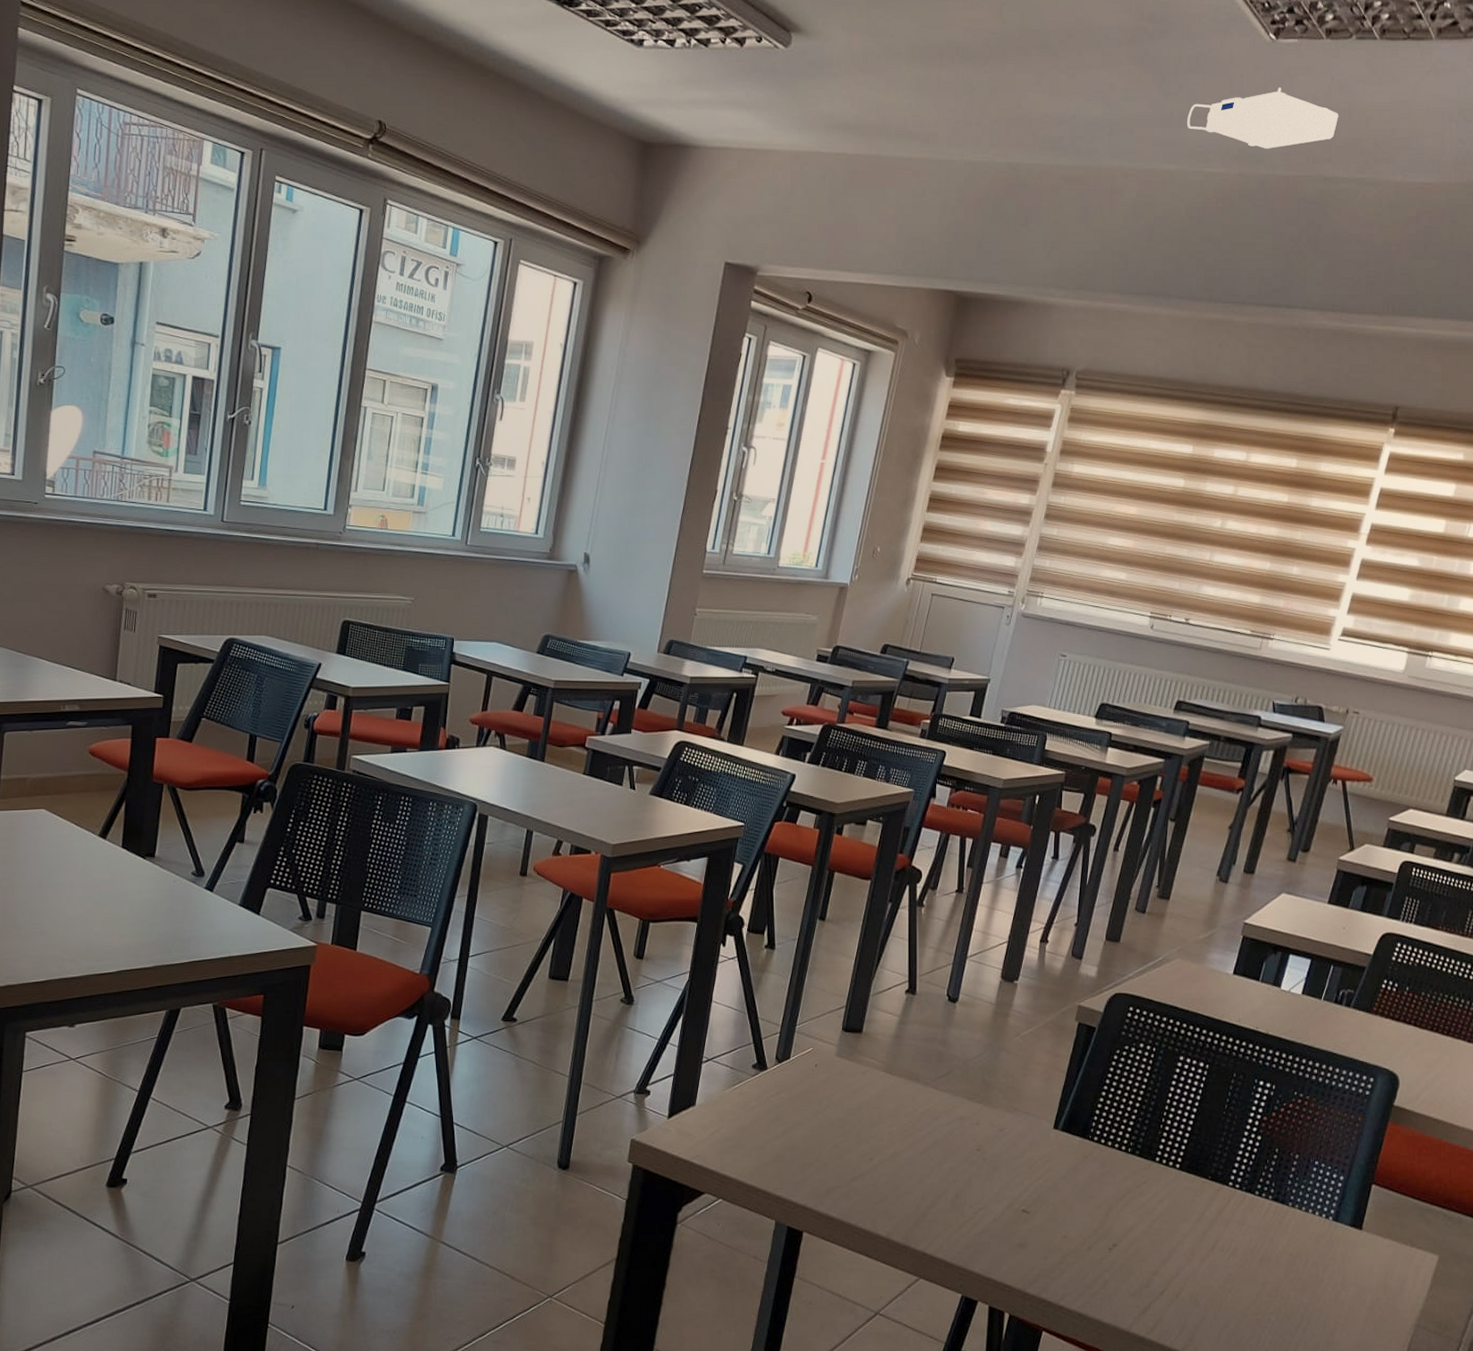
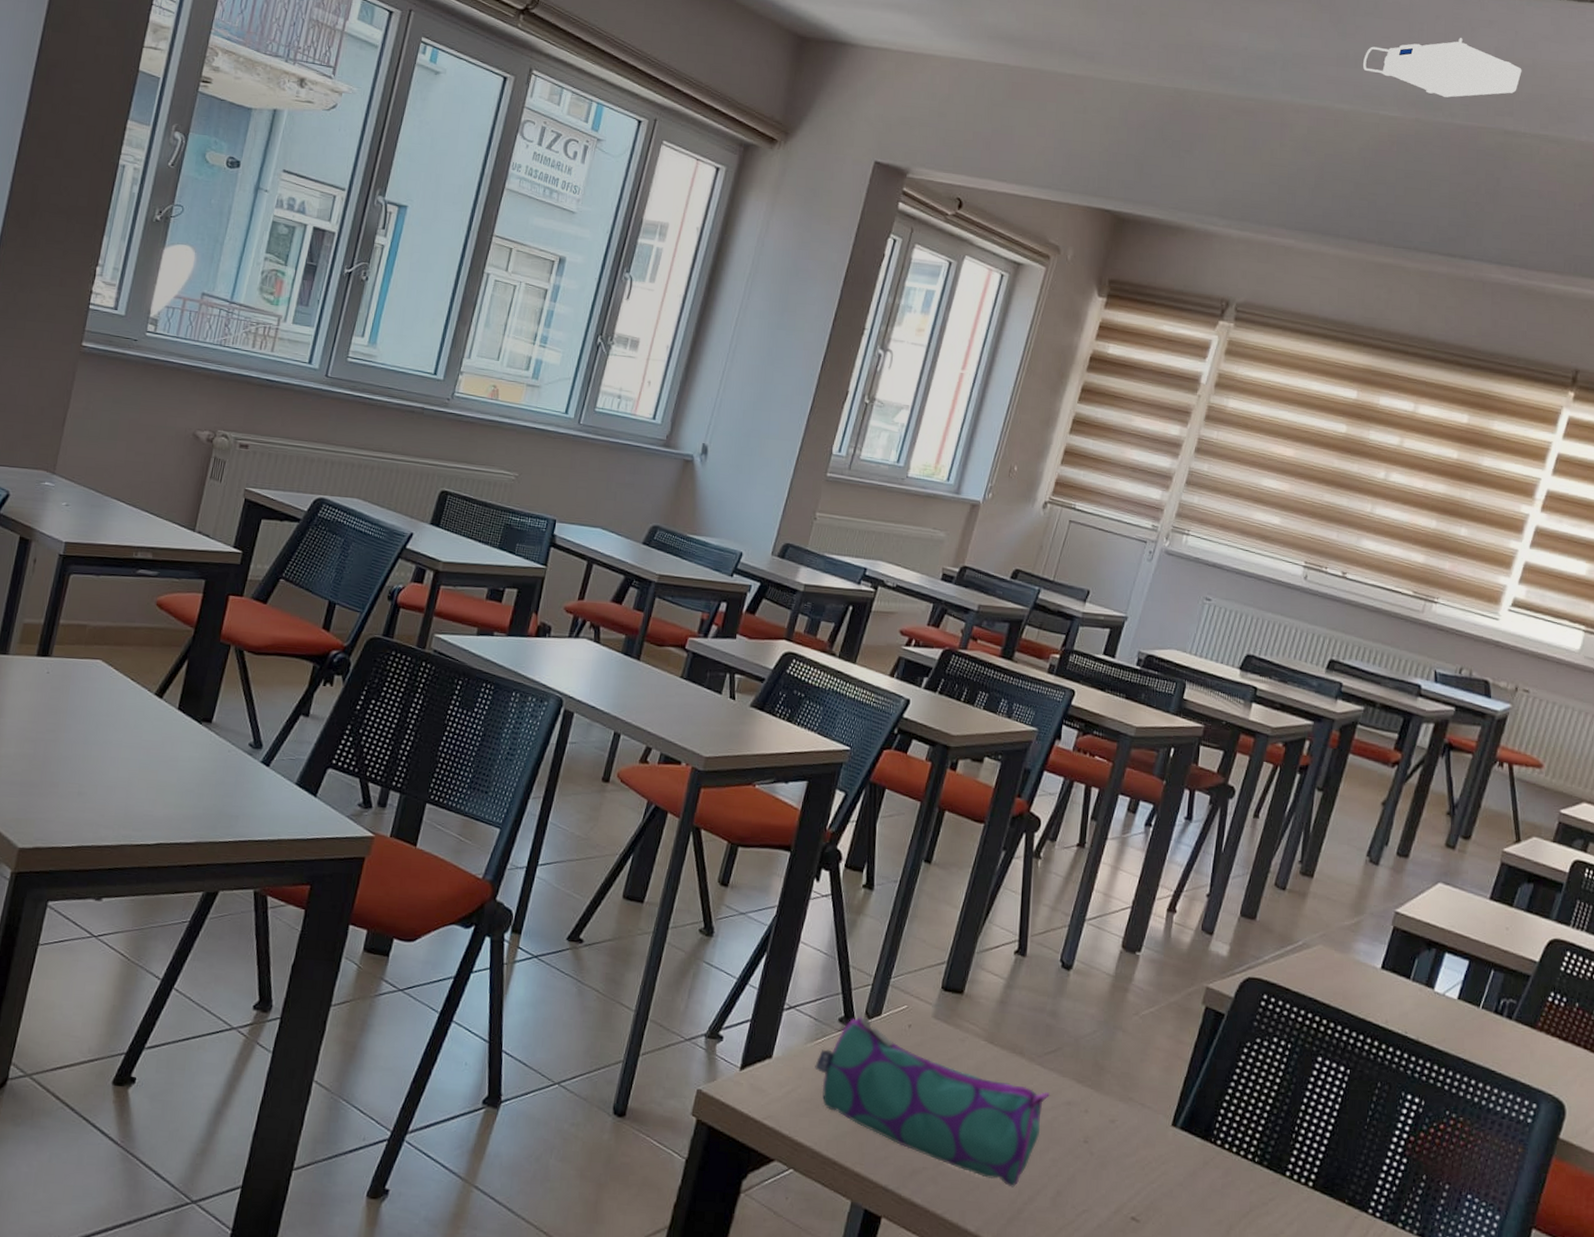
pencil case: none [734,1061,944,1195] -> present [815,1016,1050,1188]

